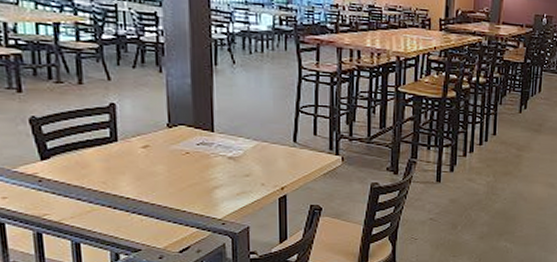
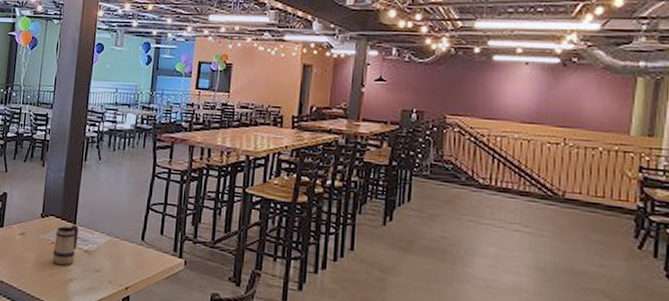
beer mug: none [189,132,218,175] -> present [52,224,78,266]

